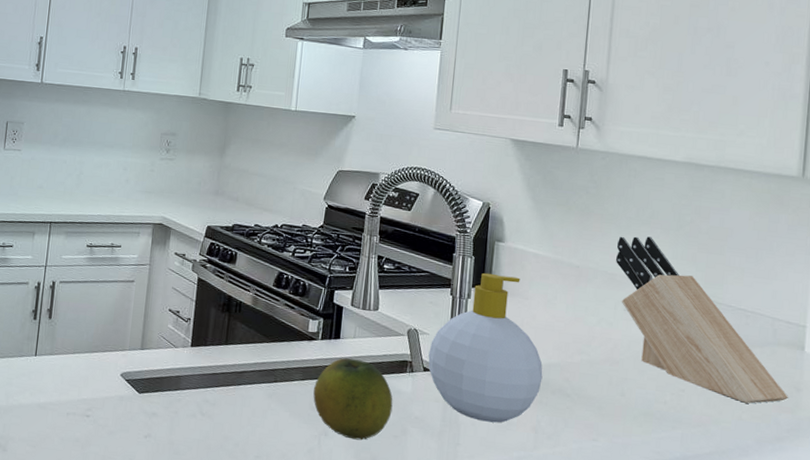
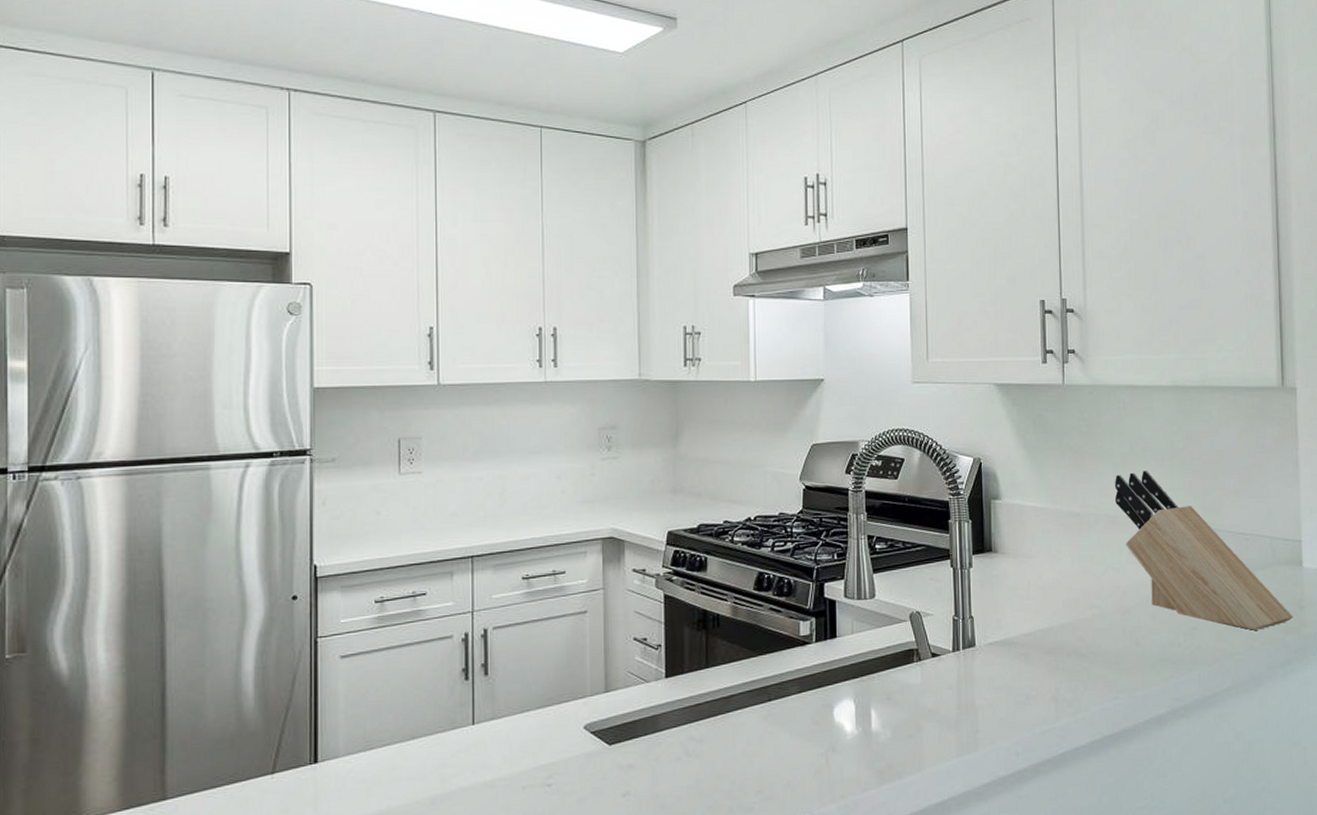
fruit: present [313,358,393,441] -> none [814,657,903,750]
soap bottle: present [428,272,543,423] -> none [935,535,1056,701]

